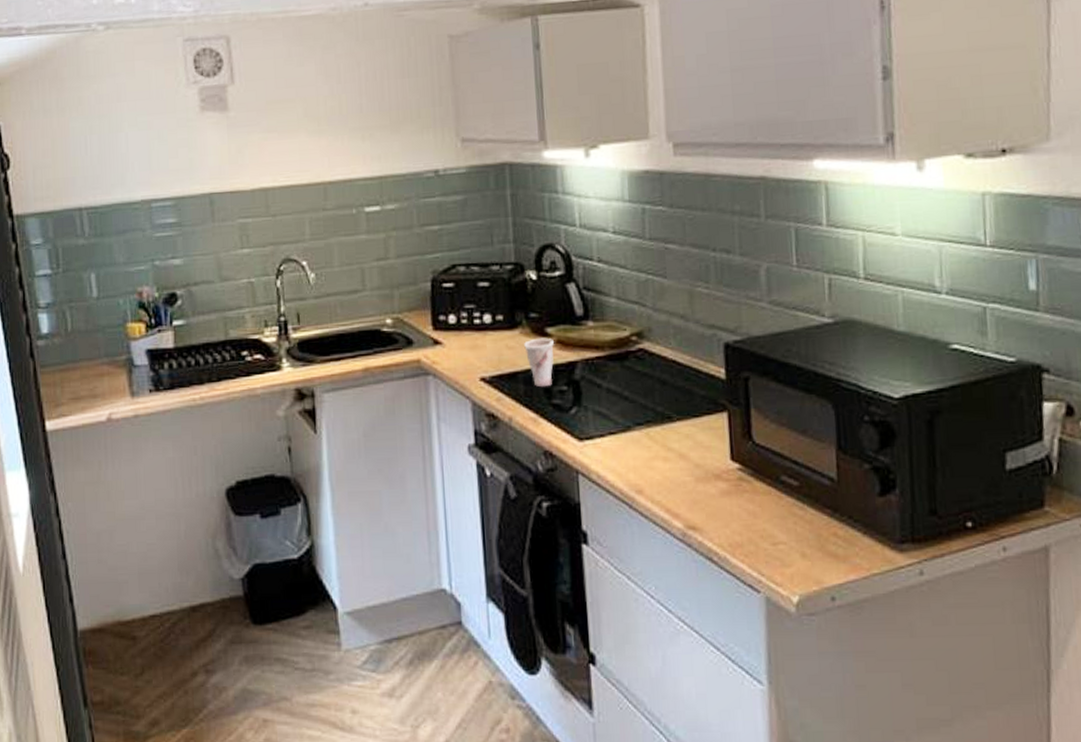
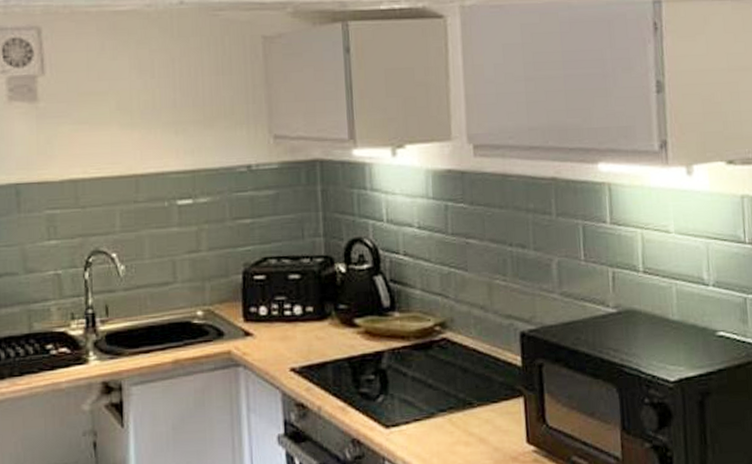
cup: present [524,338,554,388] -> none [333,328,362,377]

